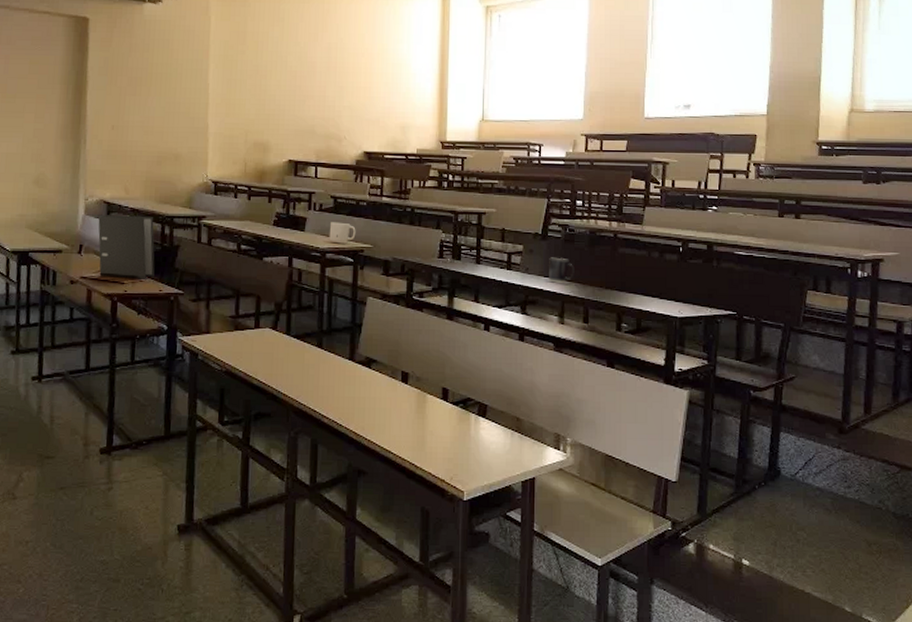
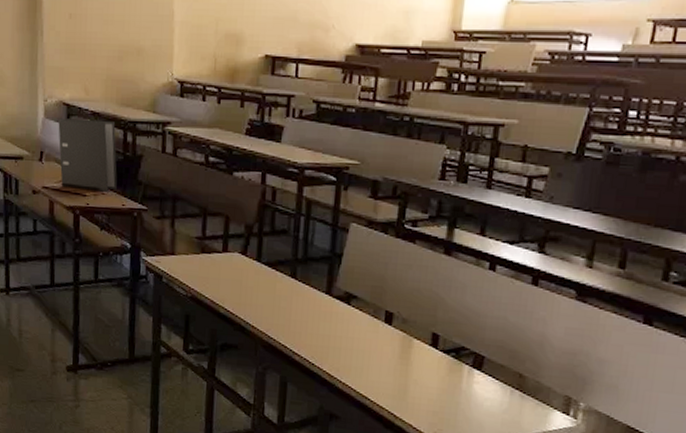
mug: present [329,222,356,244] -> none [308,132,341,159]
mug: present [548,257,575,283] -> none [579,184,616,217]

